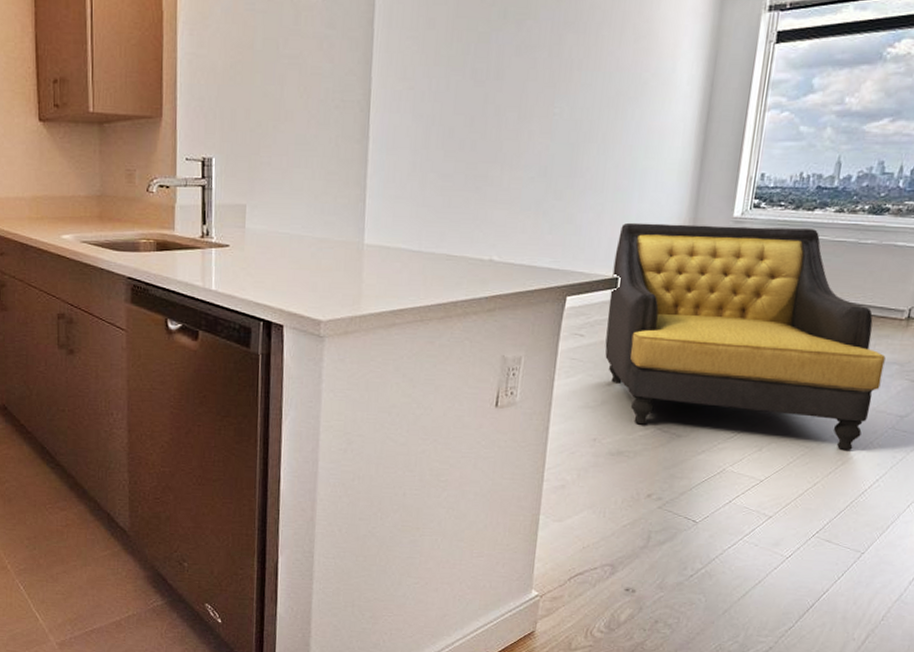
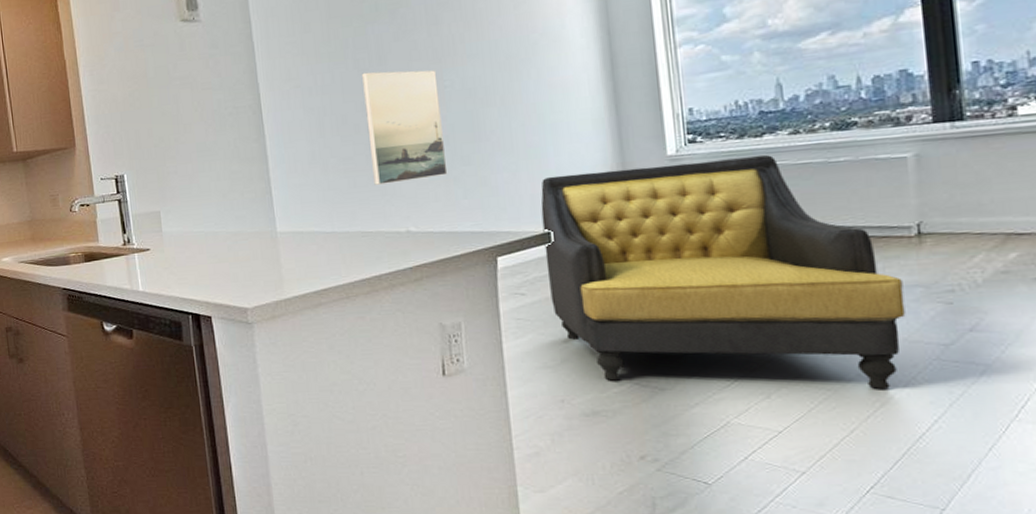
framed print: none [468,84,549,209] -> present [362,70,448,185]

